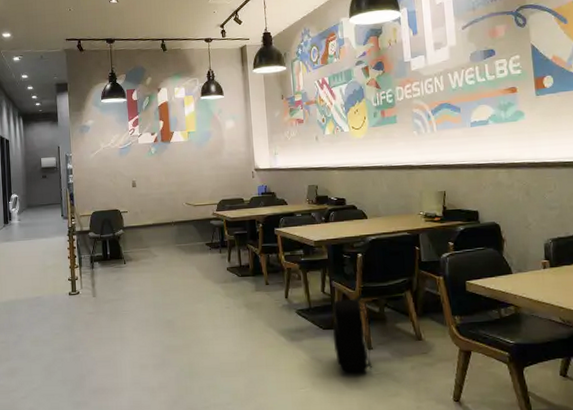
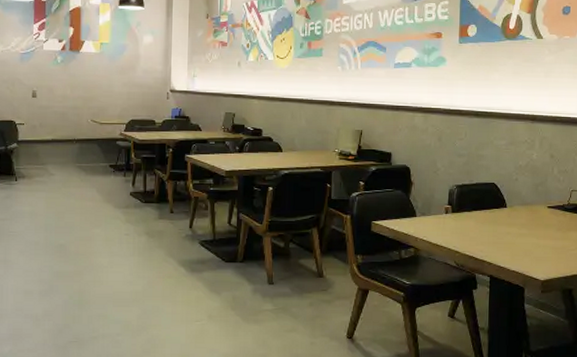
backpack: present [331,294,373,372] -> none [234,228,275,306]

